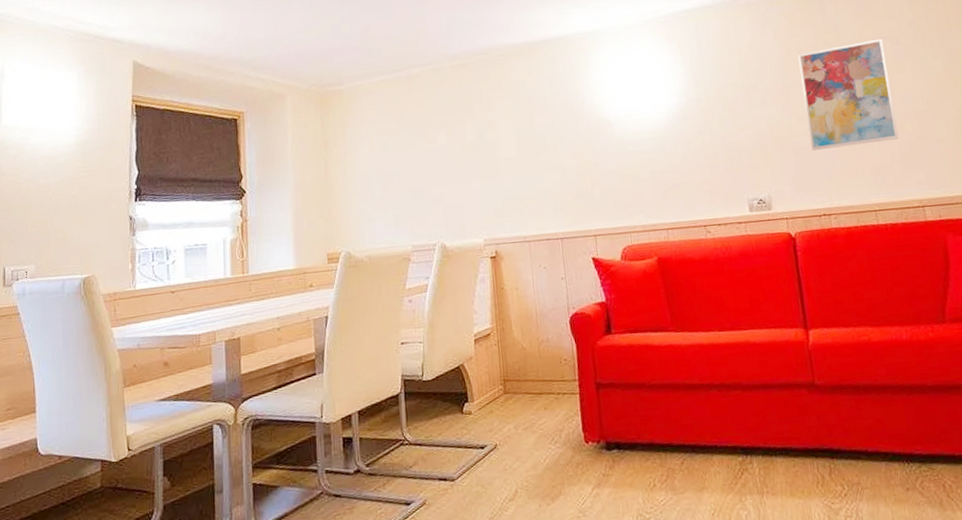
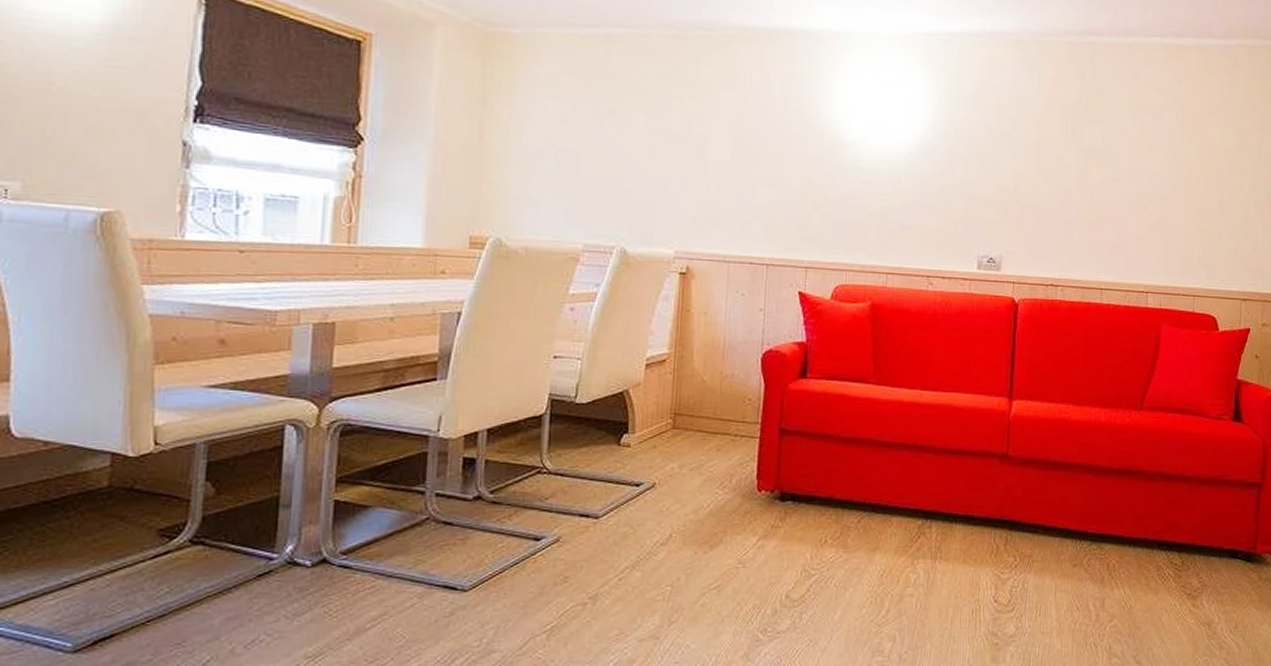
wall art: present [798,38,899,151] -> none [1053,109,1145,220]

